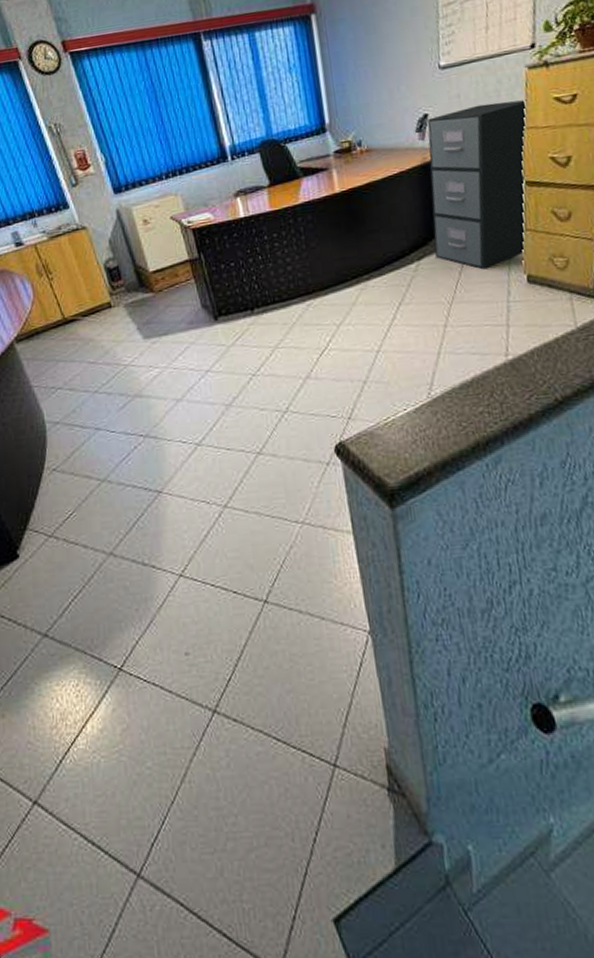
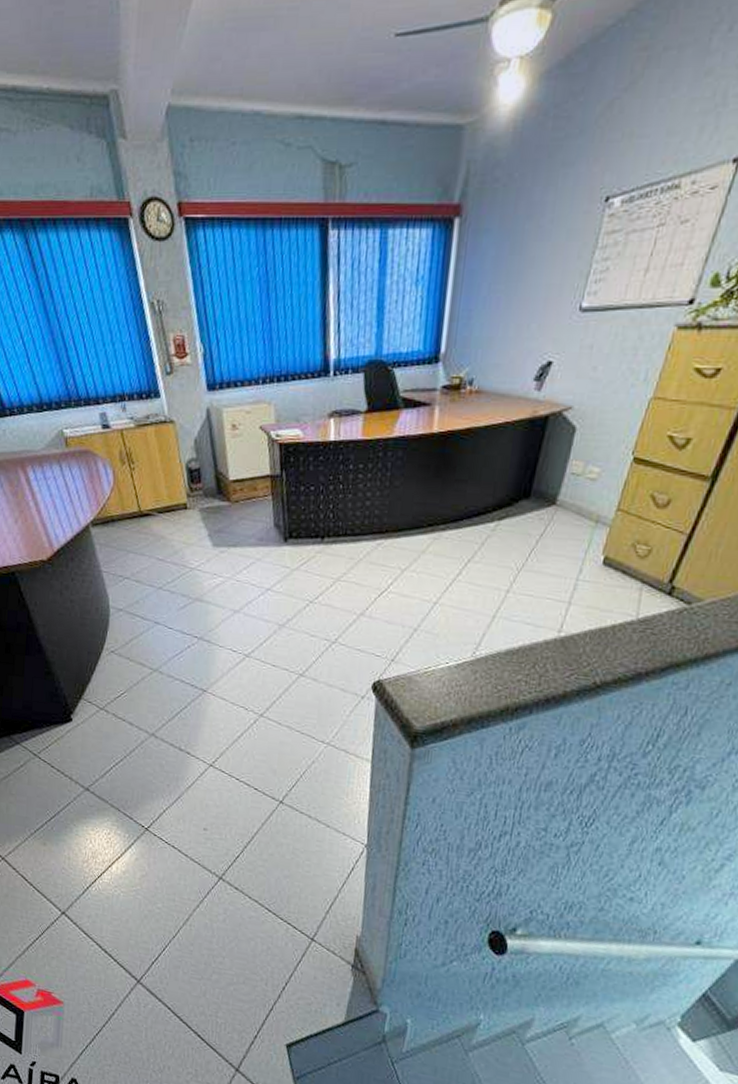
filing cabinet: present [427,99,527,270] -> none [518,361,664,543]

